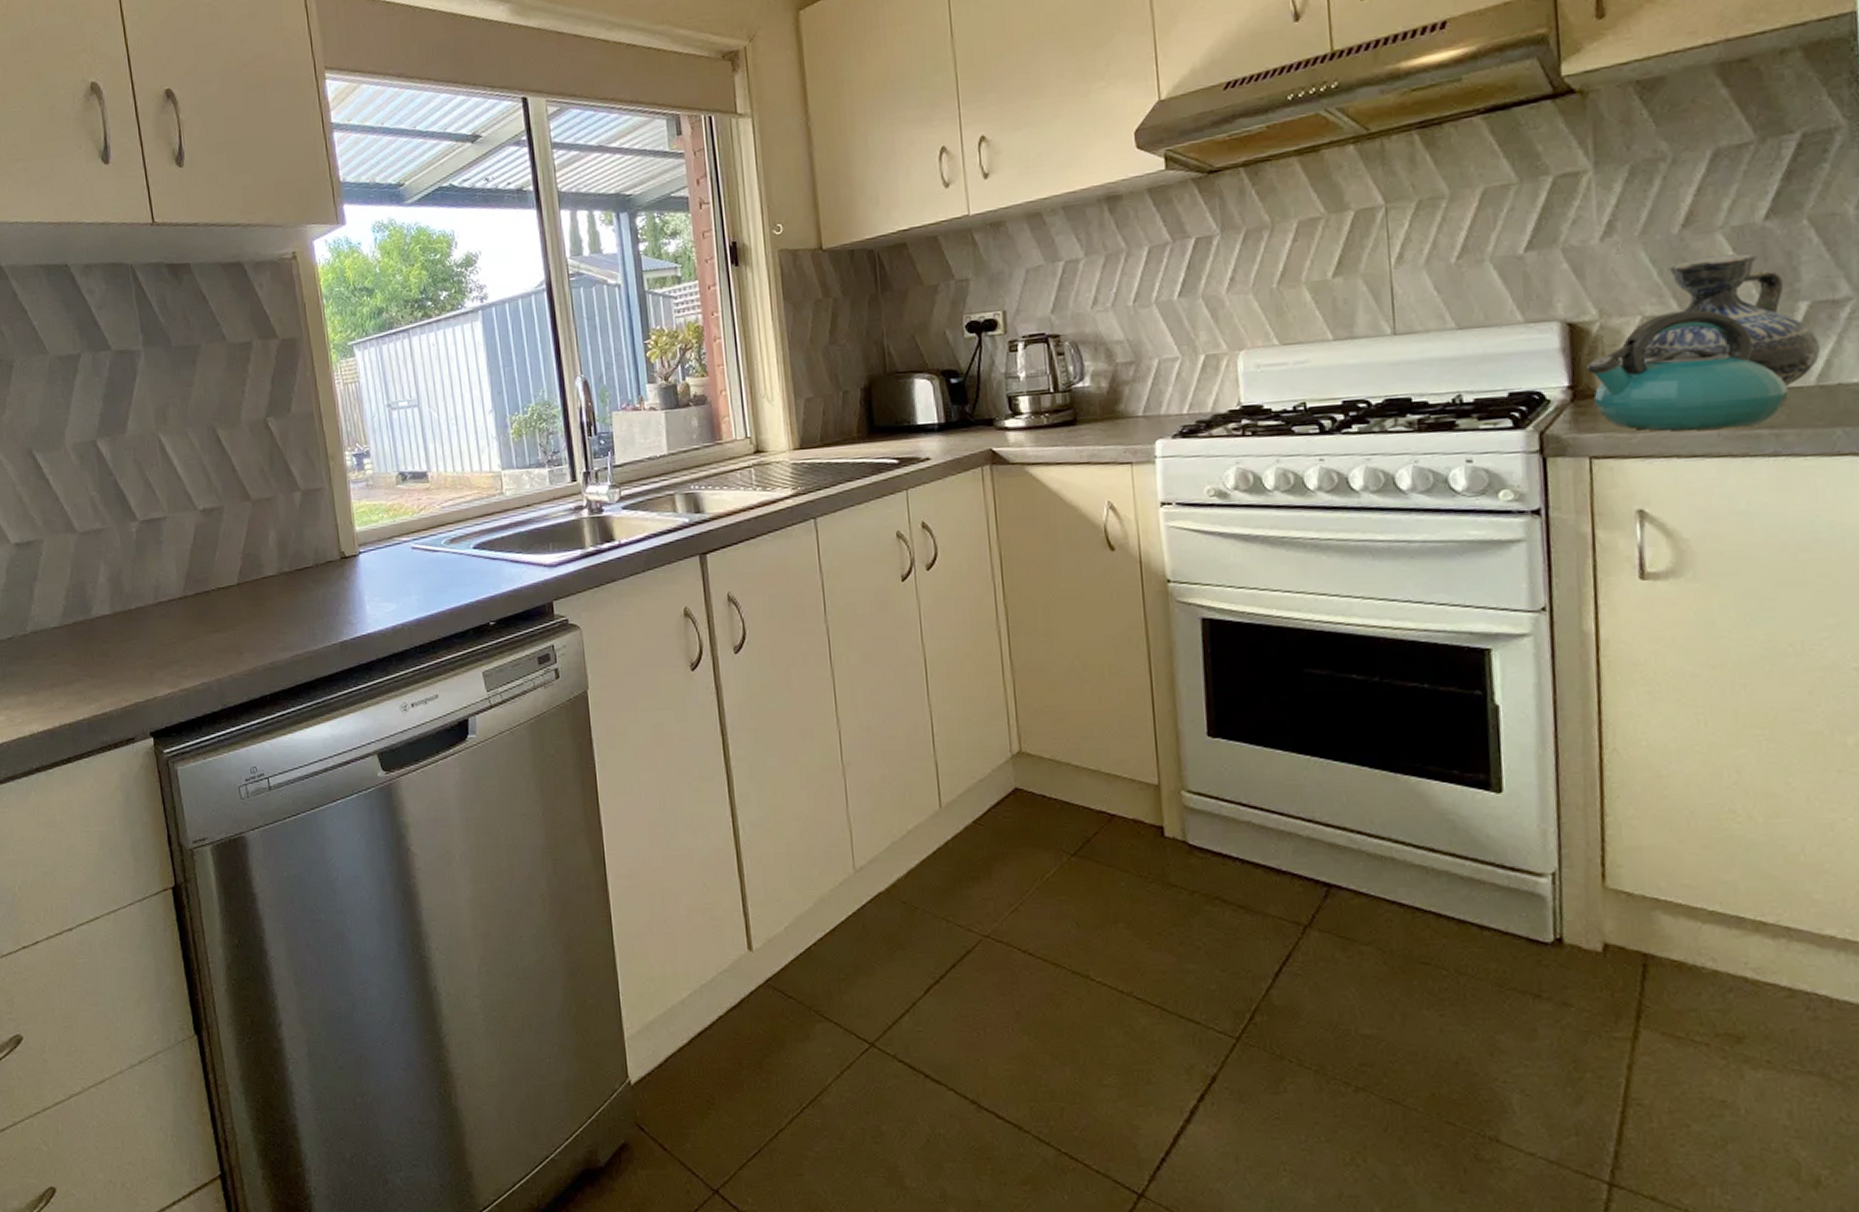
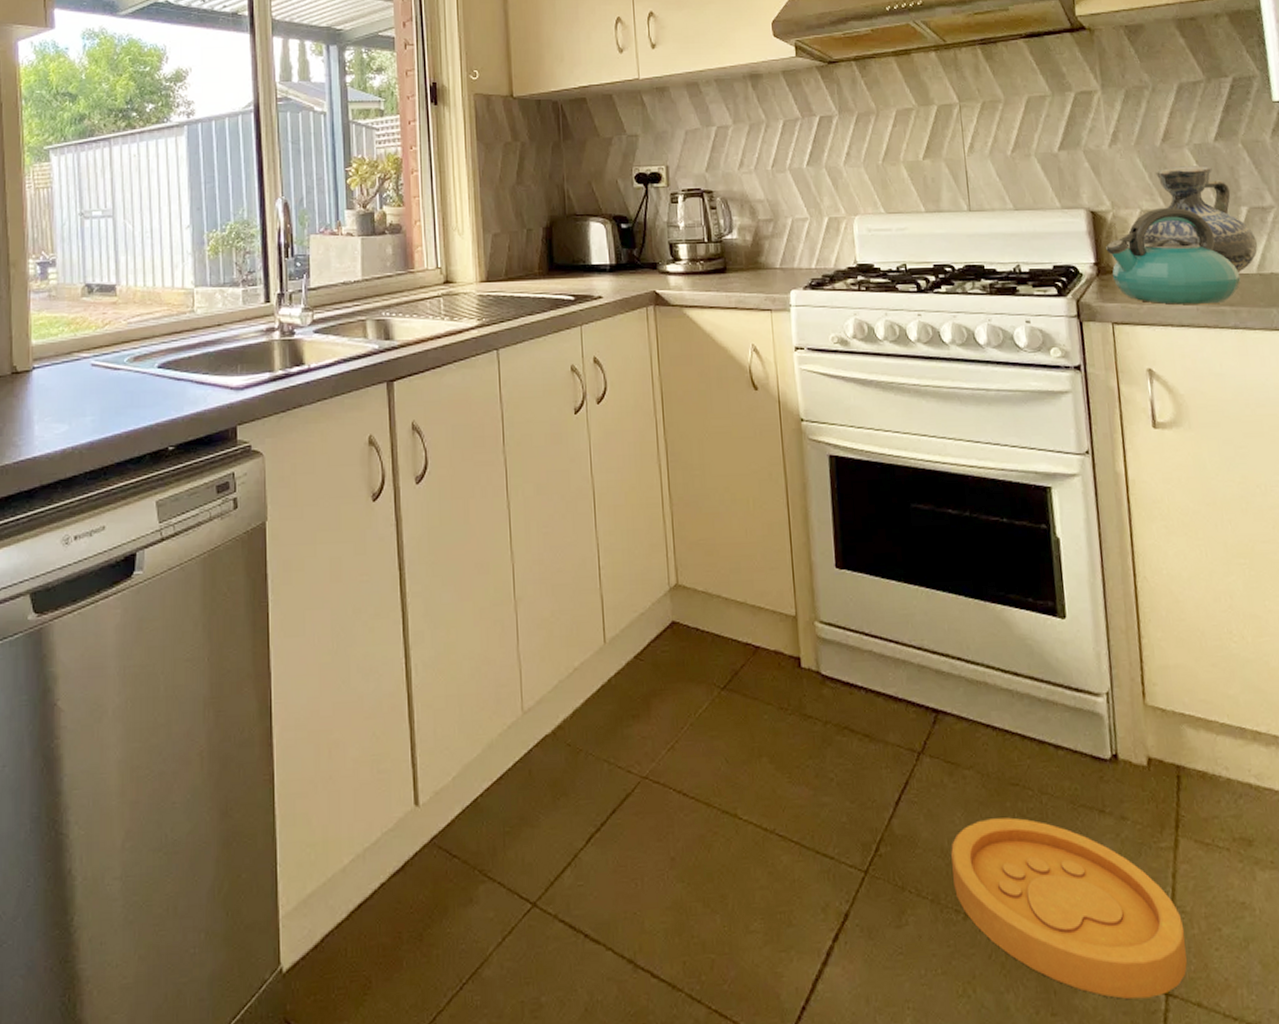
pet bowl: none [1341,996,1640,1186] -> present [951,817,1187,1000]

